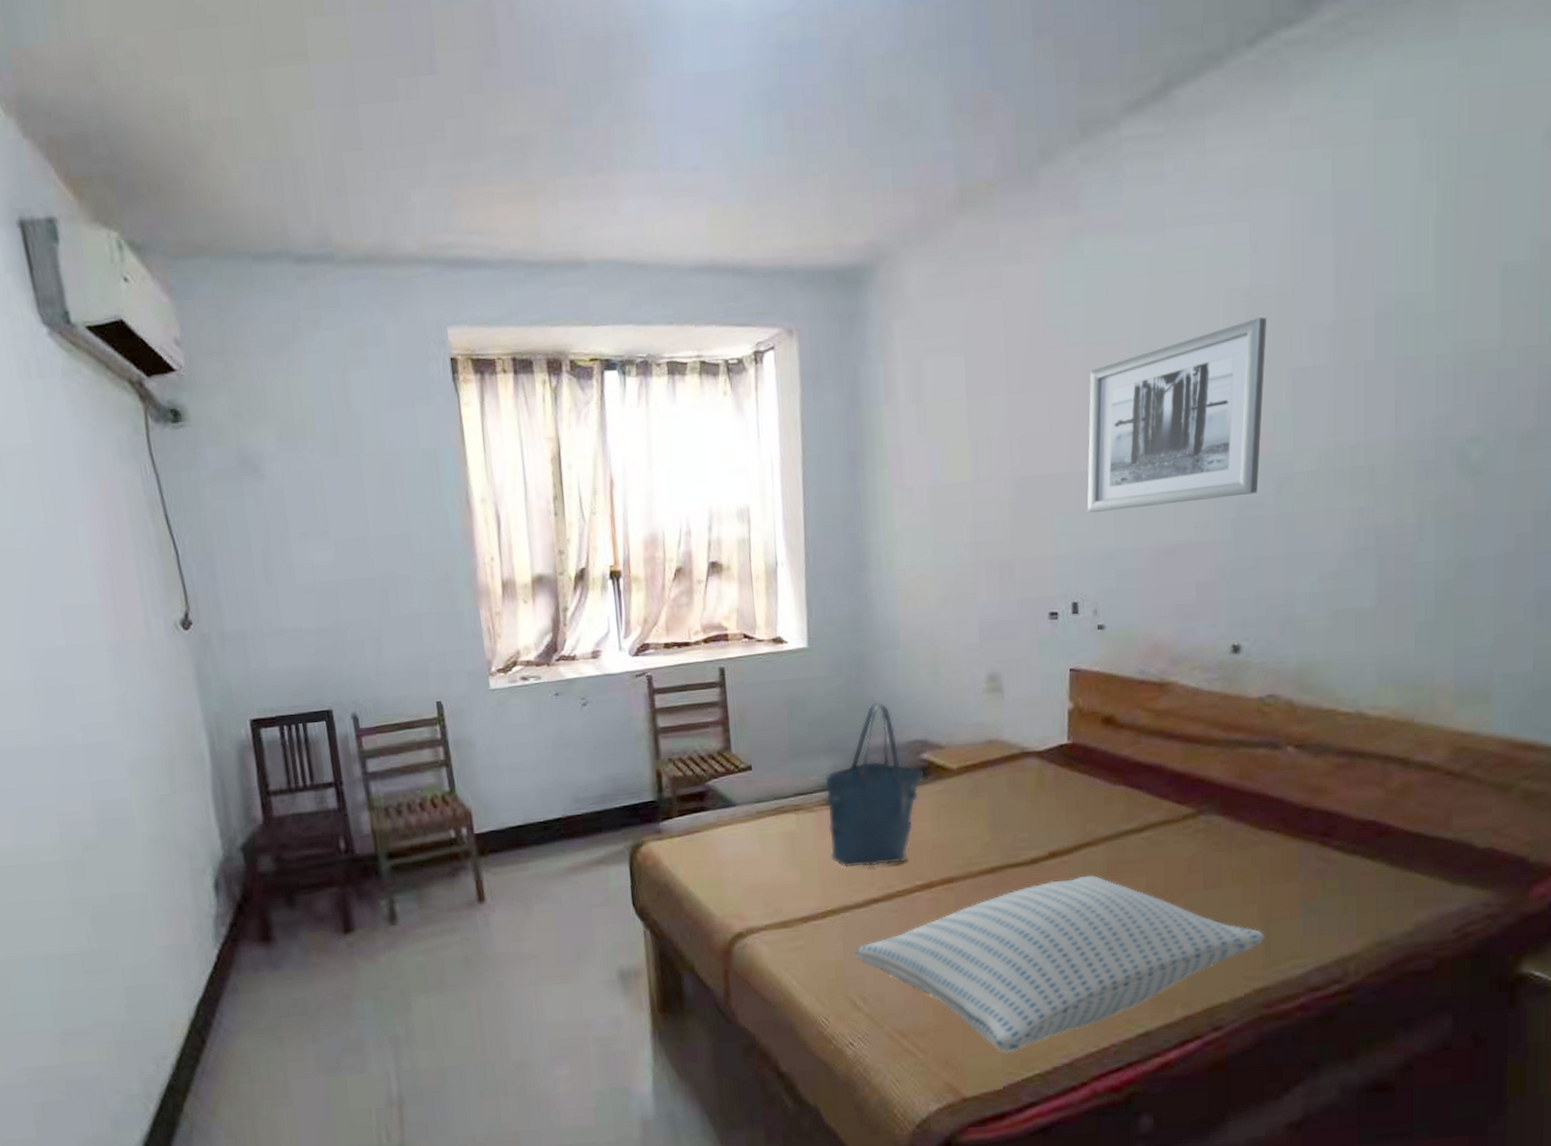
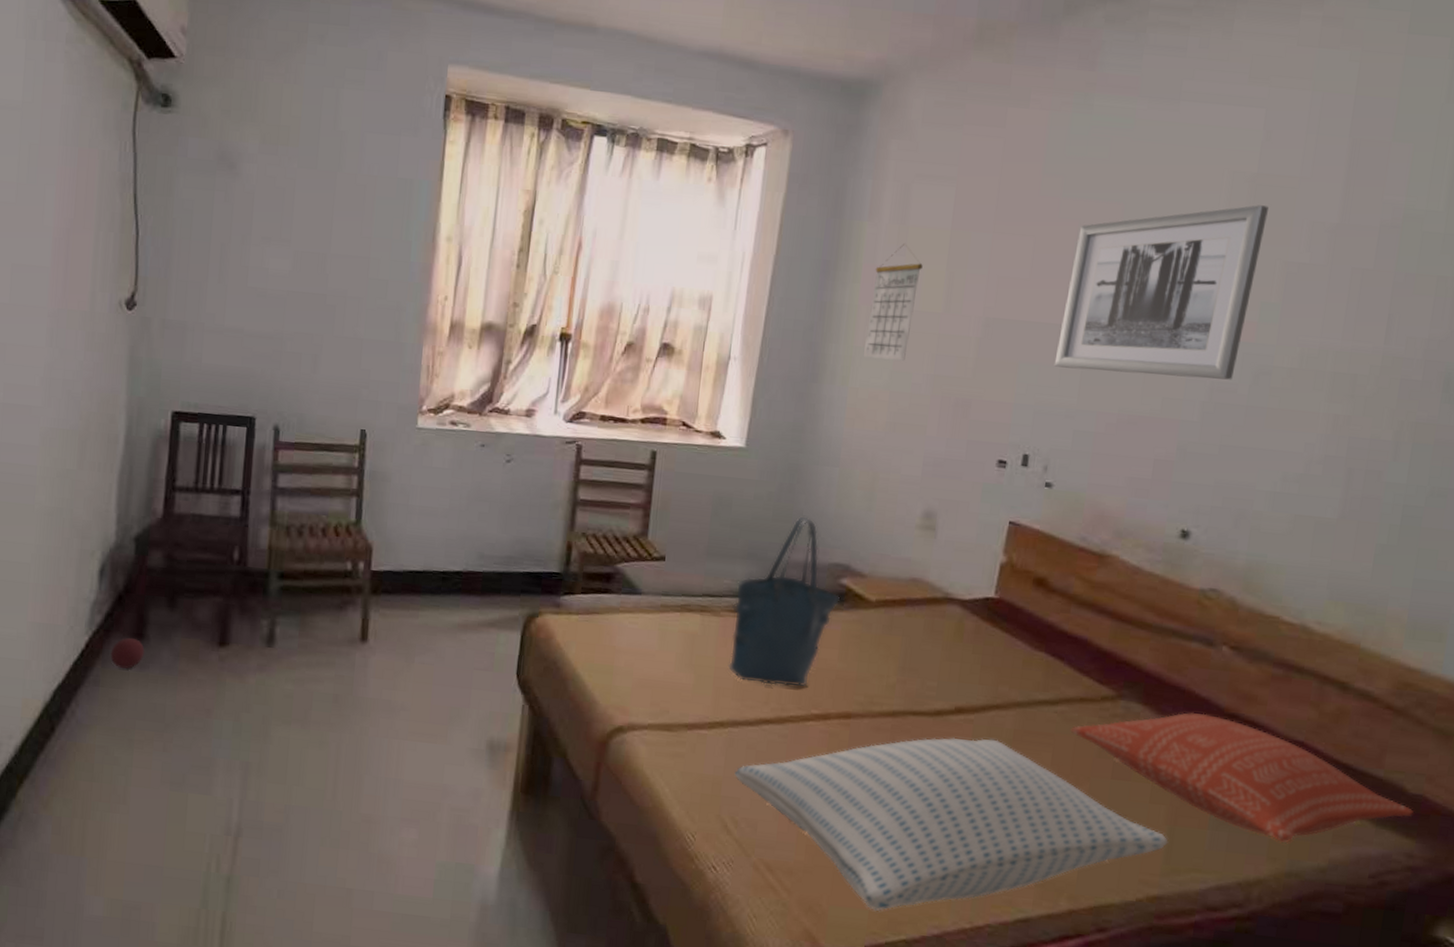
ball: none [241,942,275,972] -> present [109,637,145,669]
calendar: none [901,420,946,539] -> present [863,243,923,361]
pillow: none [1159,812,1485,916] -> present [1070,712,1414,843]

